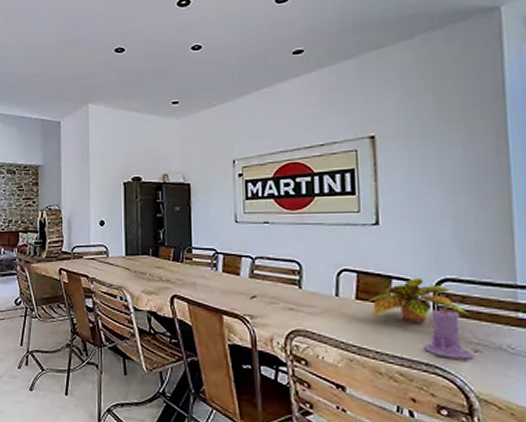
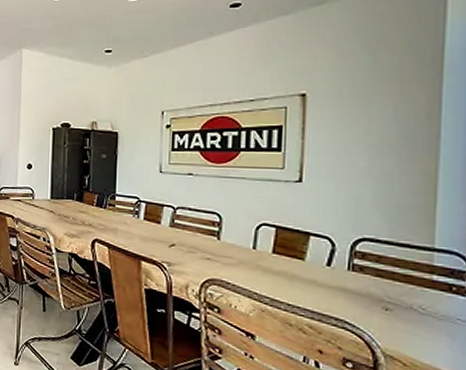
plant: present [367,277,469,324] -> none [284,235,383,280]
candle: present [424,304,475,359] -> none [335,263,385,317]

